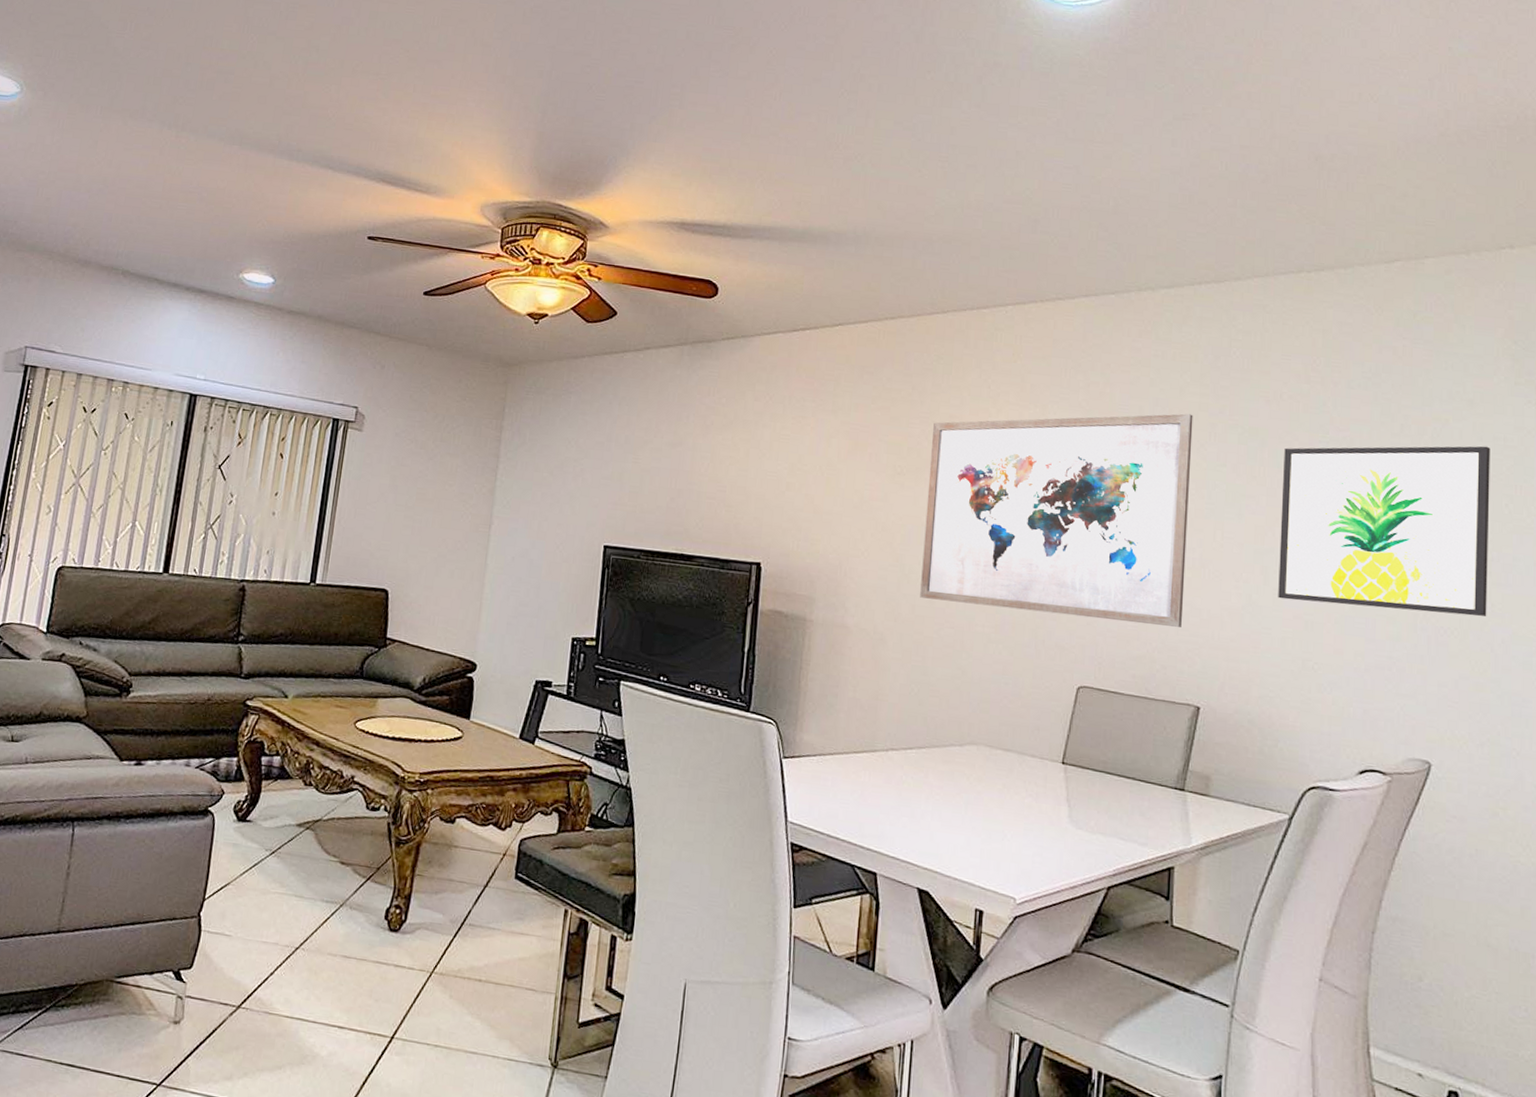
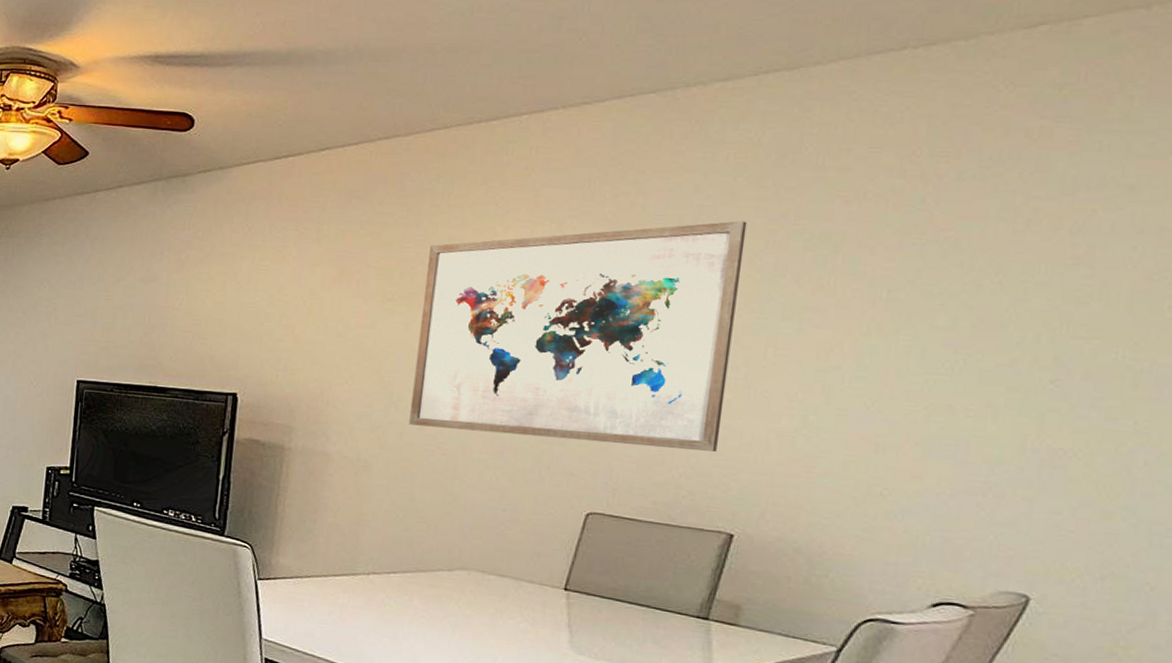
wall art: present [1278,446,1490,617] -> none [842,239,1154,436]

